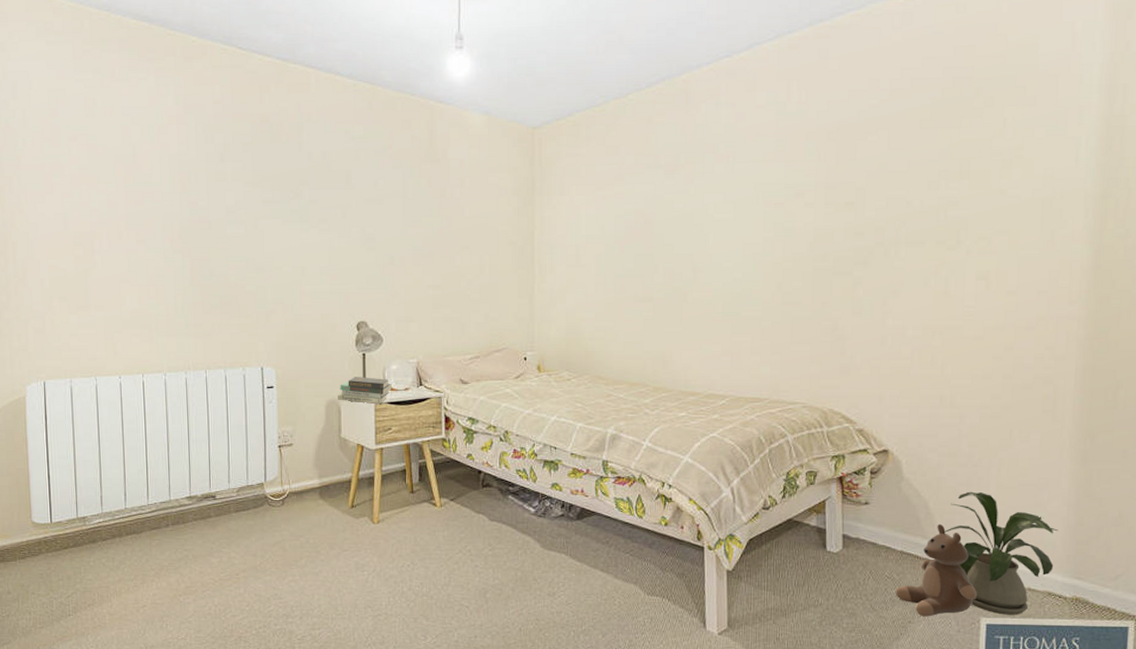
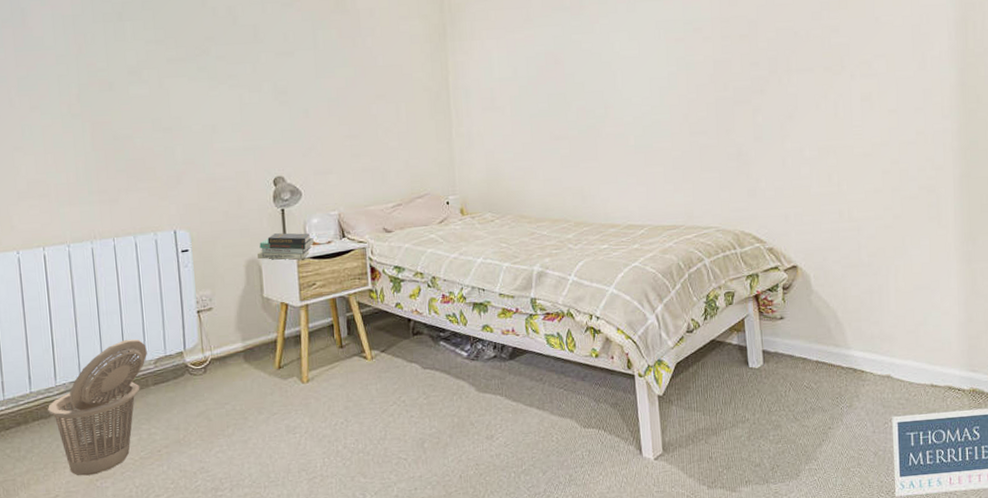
laundry basket: none [140,467,231,590] -> present [48,339,147,476]
teddy bear: present [895,524,977,617] -> none [814,332,887,422]
house plant: present [944,491,1059,615] -> none [853,298,952,412]

